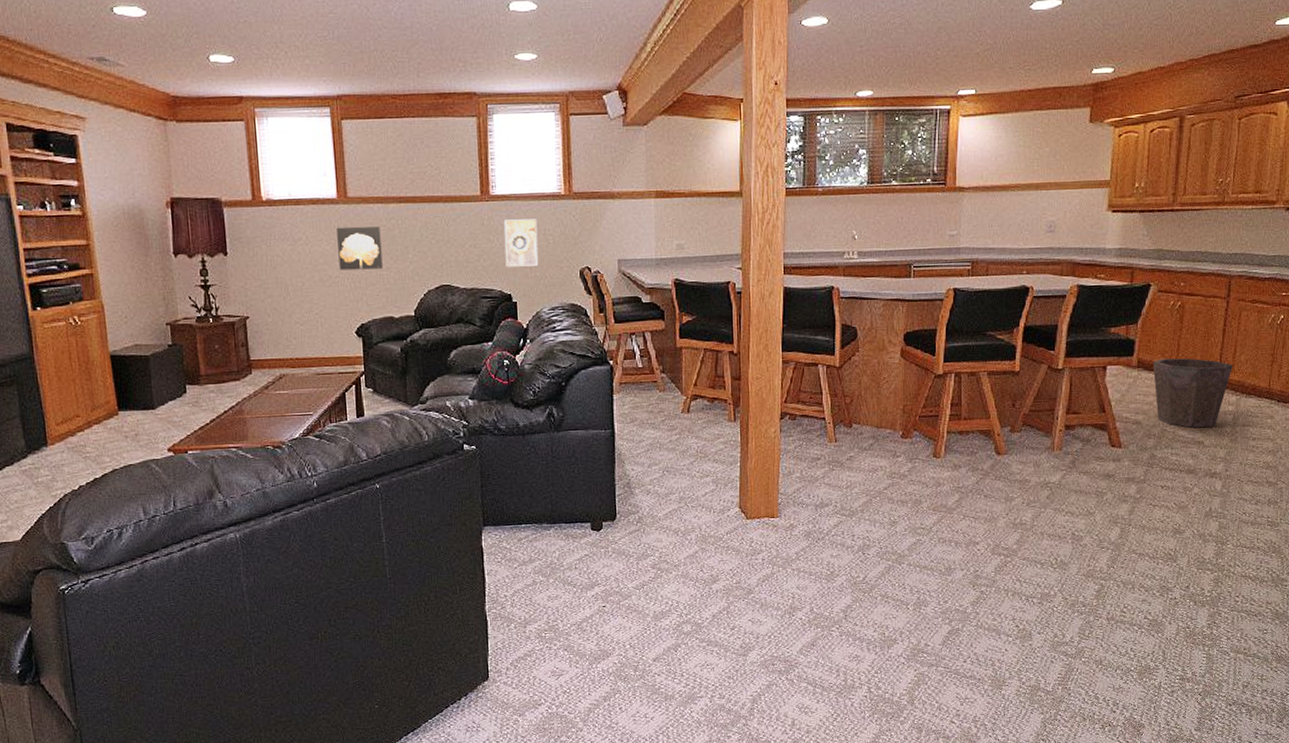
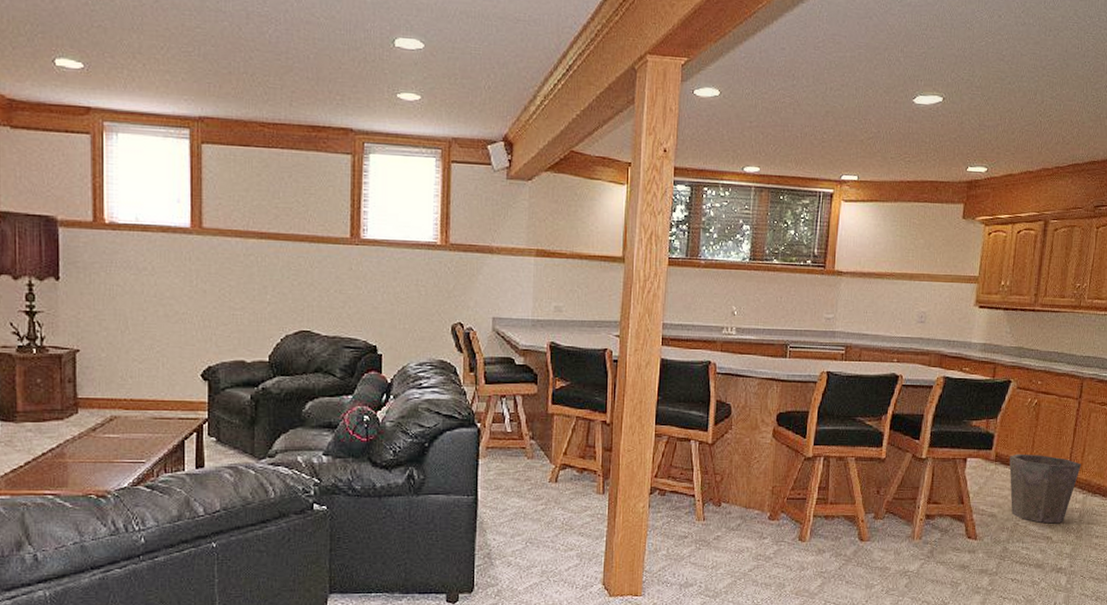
wall art: present [336,226,383,271] -> none [188,259,237,308]
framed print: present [503,219,539,267] -> none [372,266,409,318]

